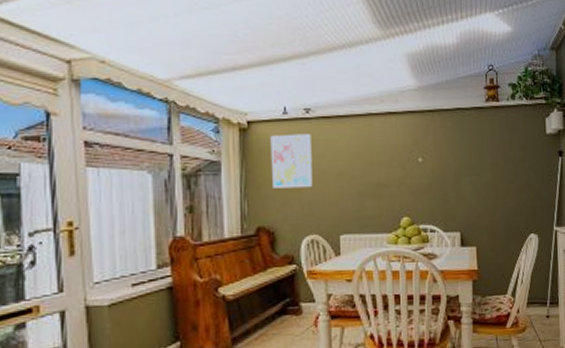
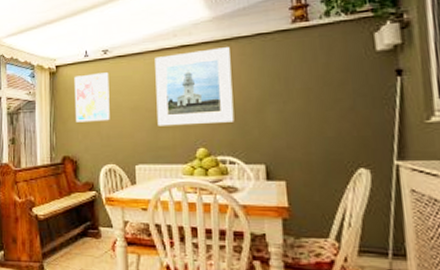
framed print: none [361,118,436,195] -> present [155,47,235,126]

